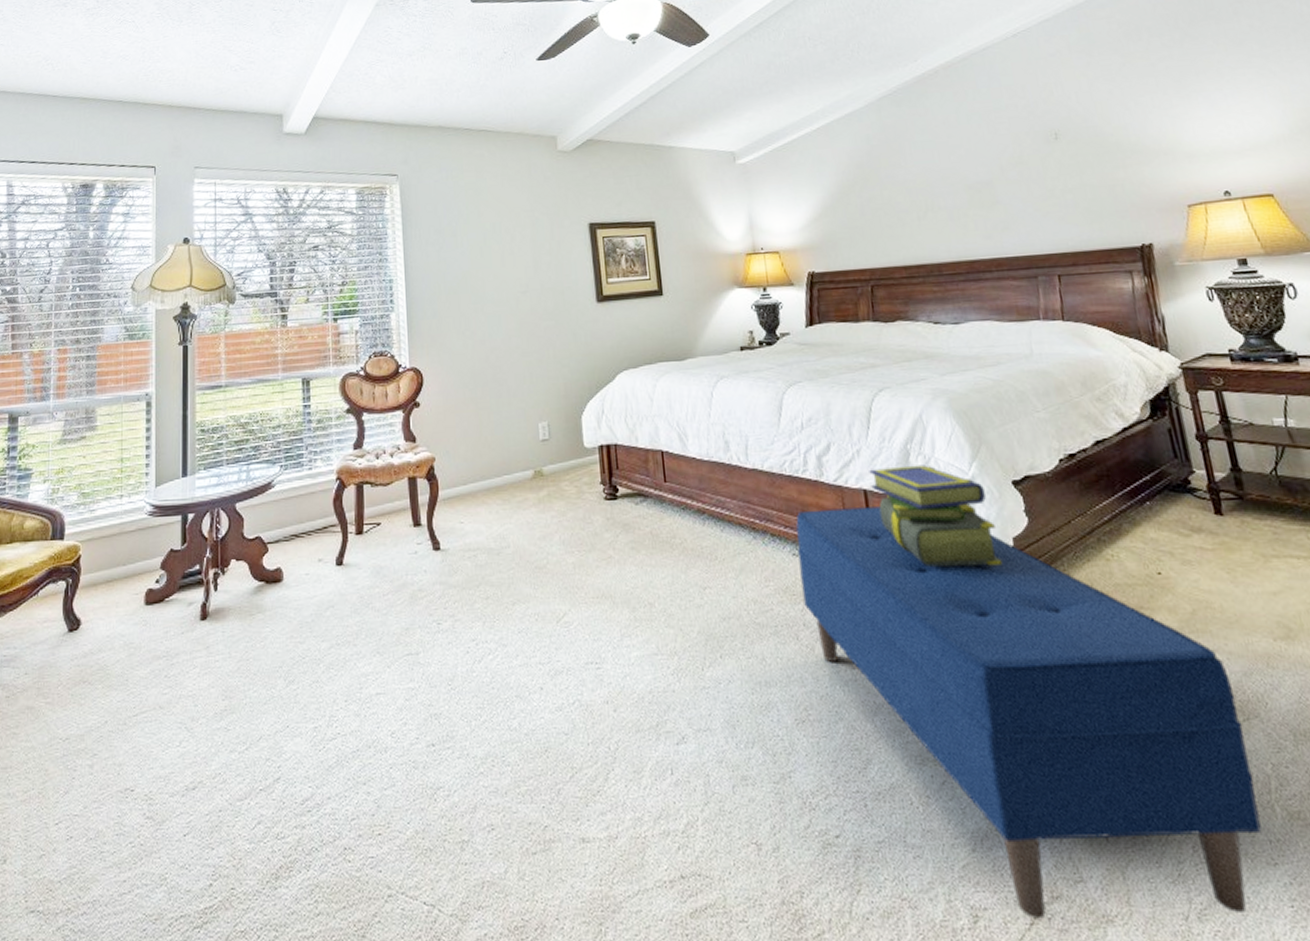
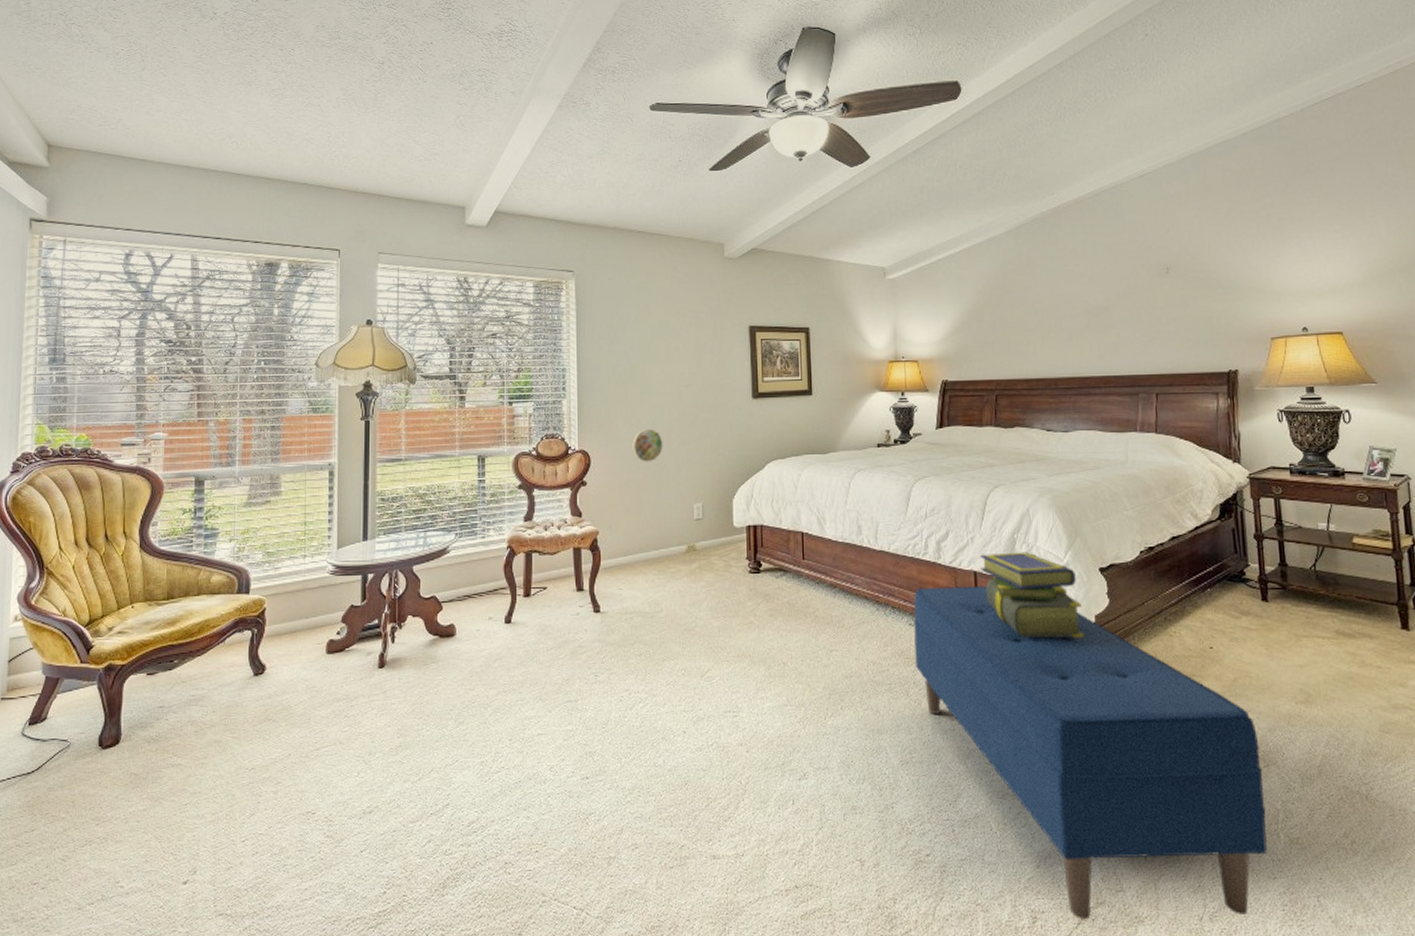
decorative plate: none [468,341,502,378] -> present [632,428,663,462]

